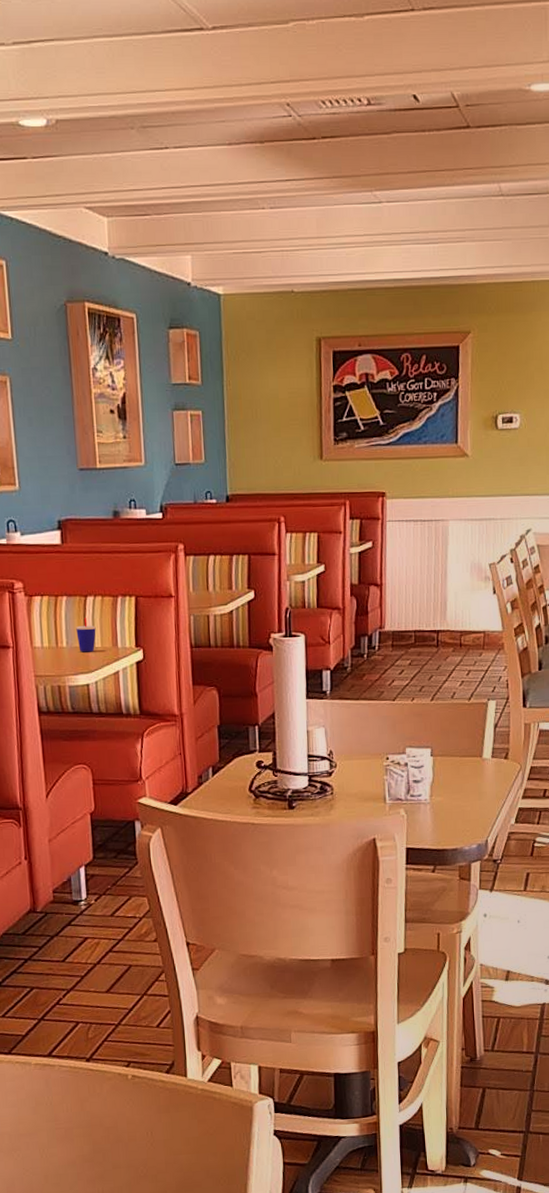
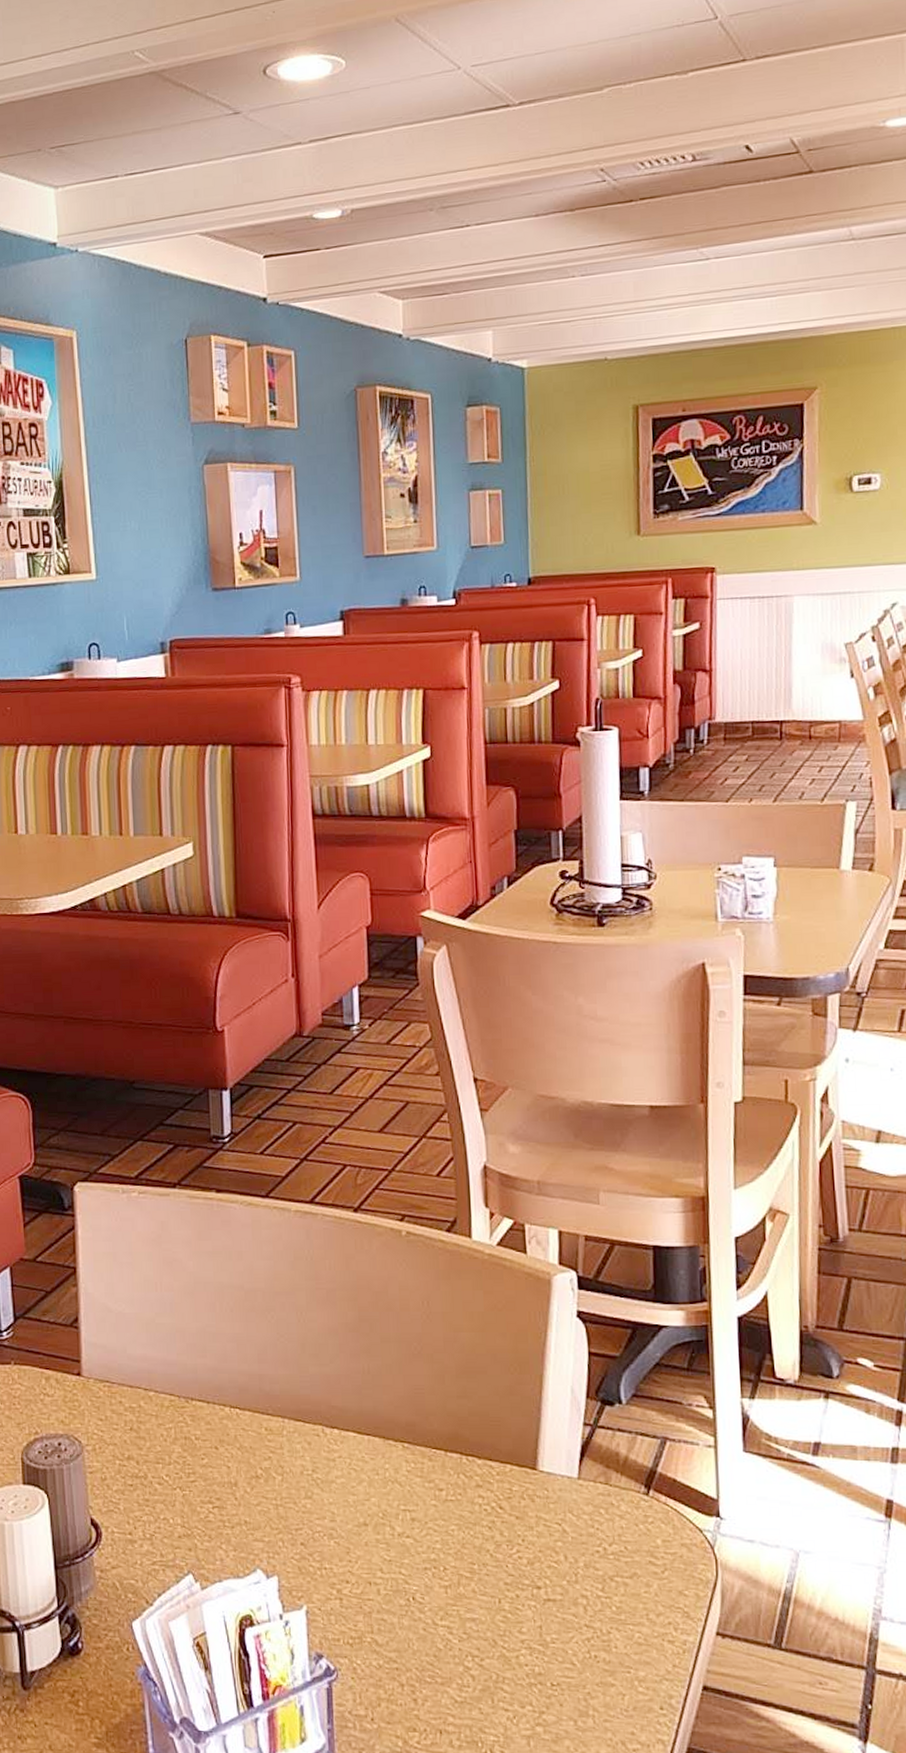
beverage cup: present [76,618,96,653] -> none [356,713,379,750]

